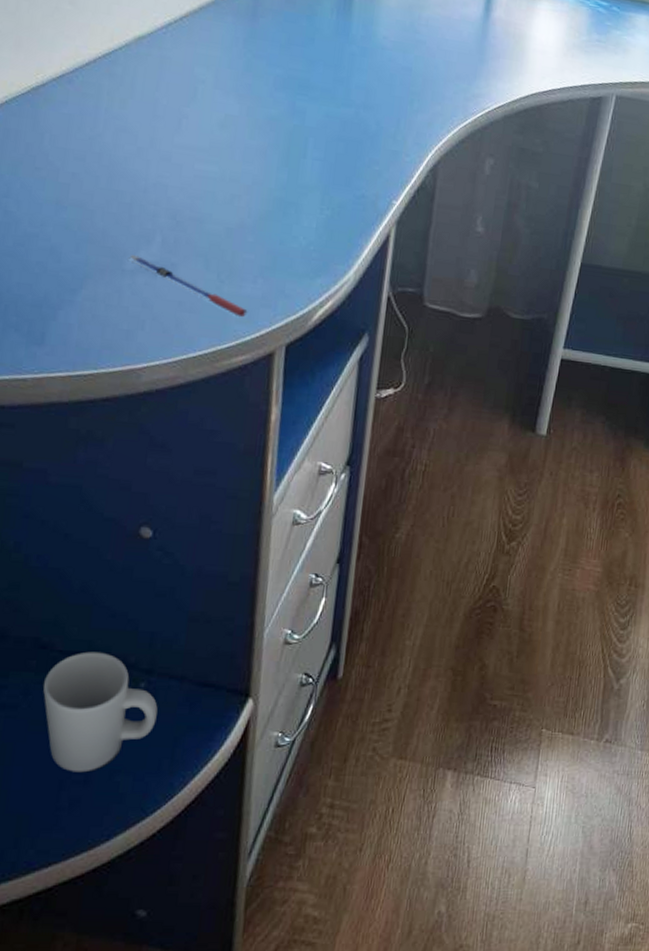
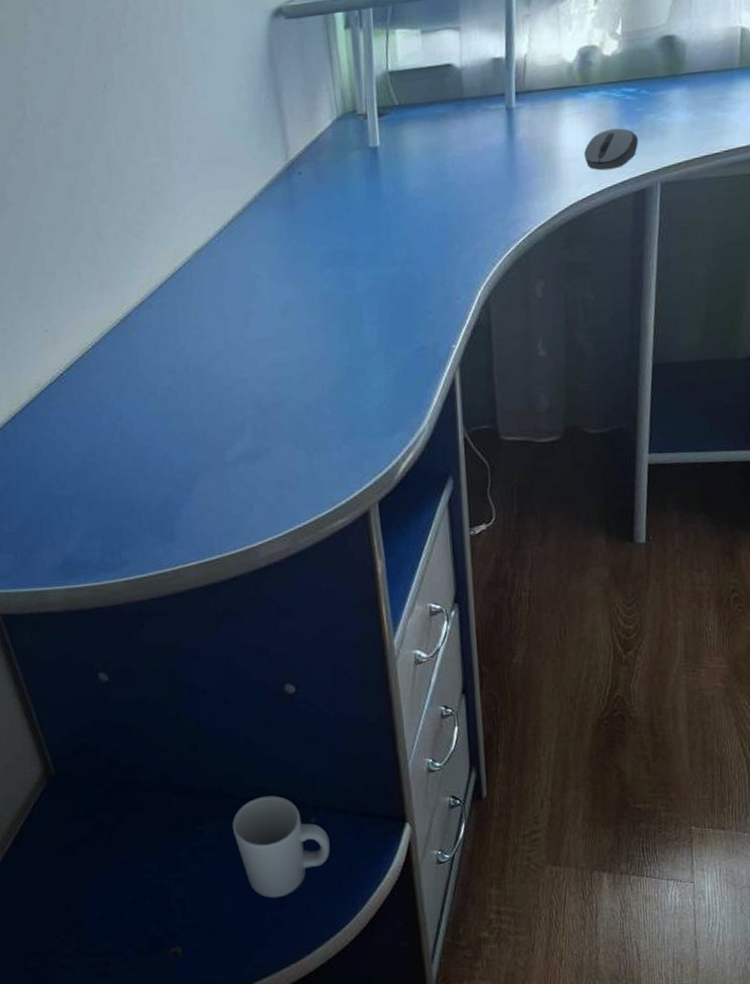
pen: present [129,255,248,318] -> none [228,447,339,485]
computer mouse: none [552,33,603,72] -> present [584,128,638,171]

